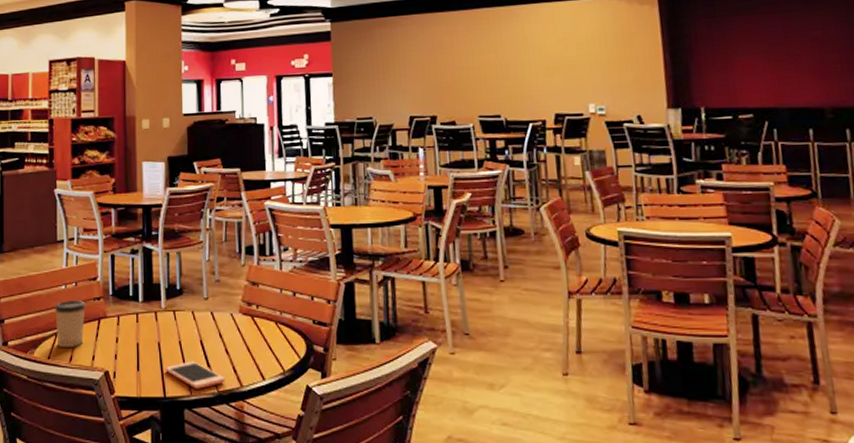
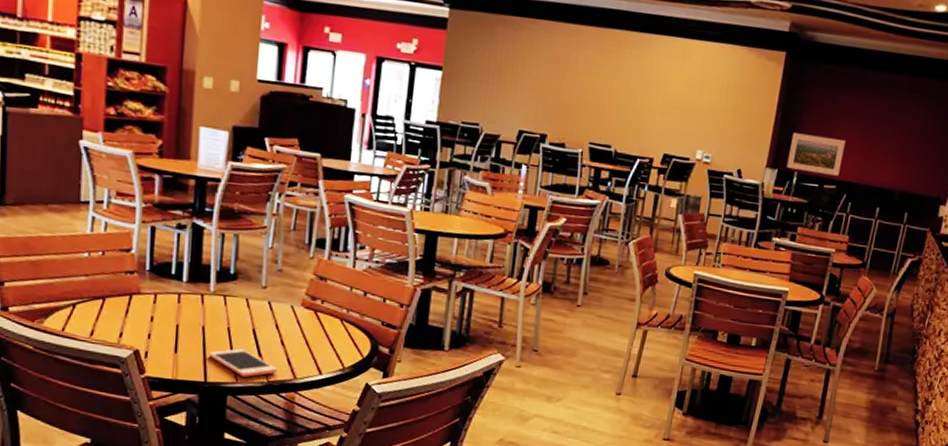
cup: present [55,300,86,347] -> none [73,269,114,321]
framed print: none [687,66,753,106] -> present [786,132,846,176]

